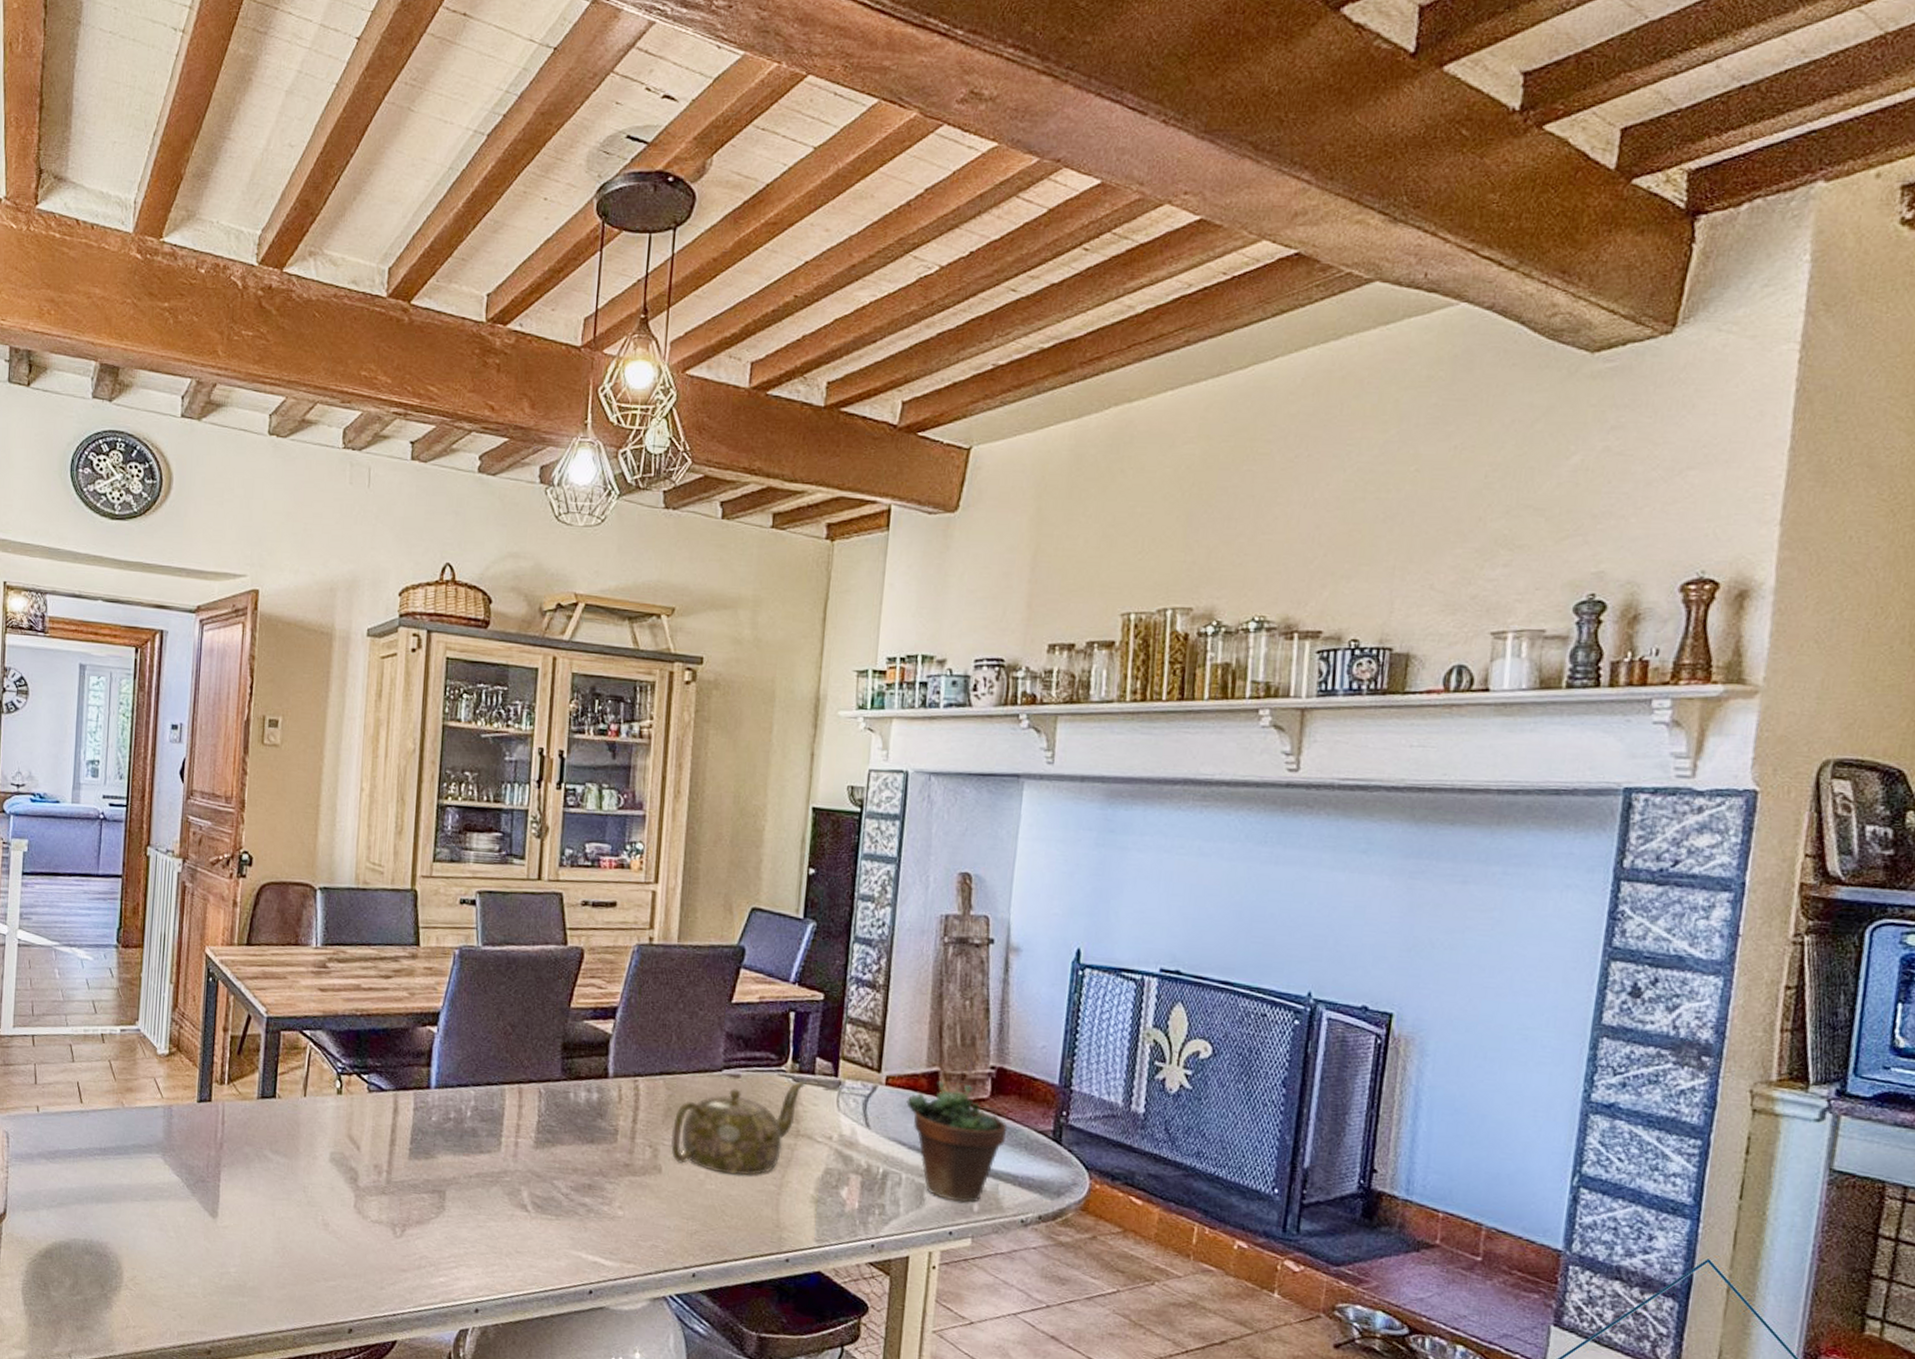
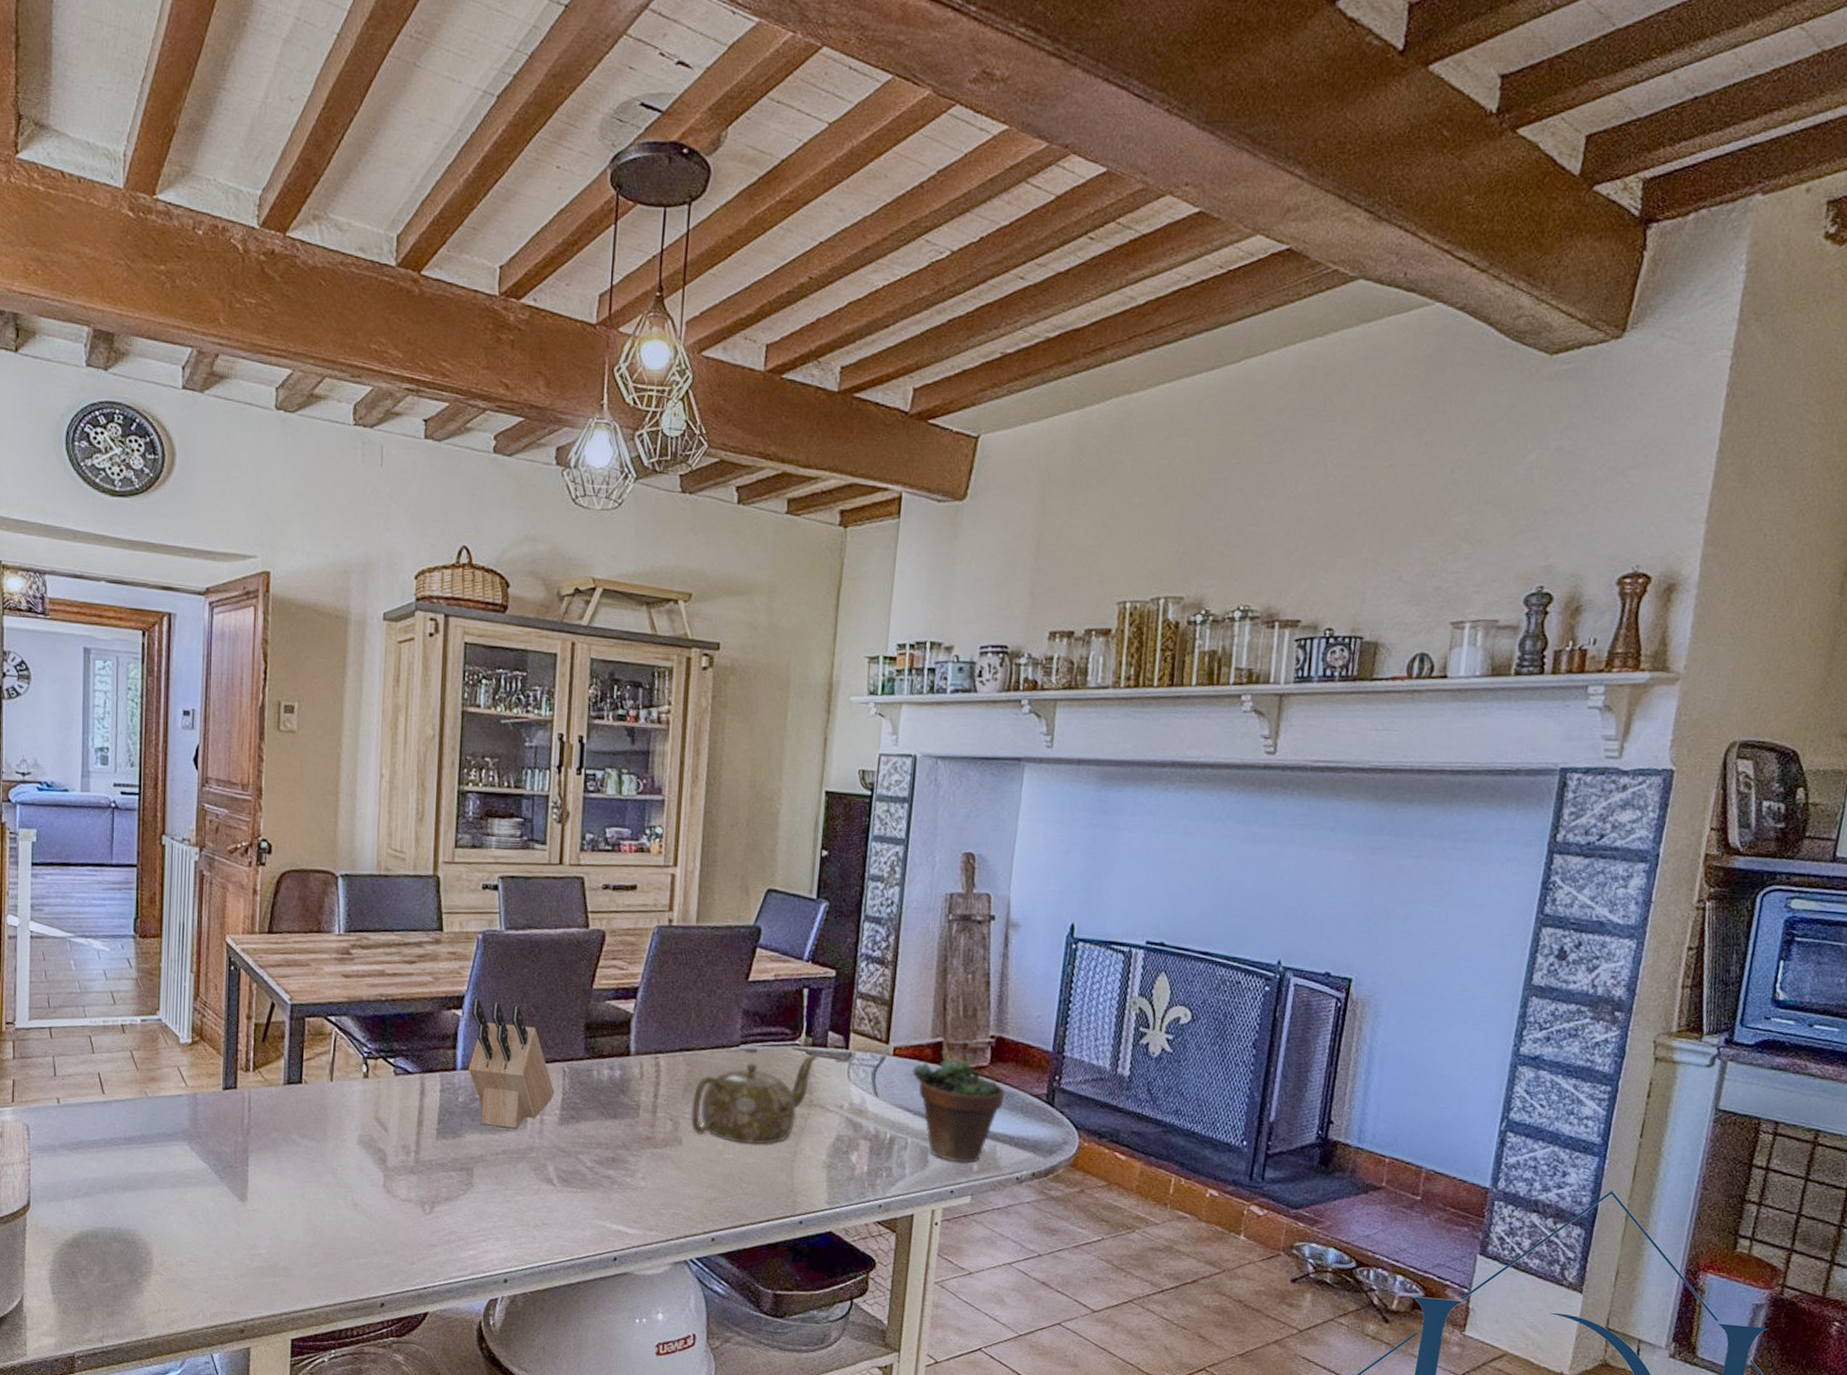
knife block: none [442,1015,530,1151] -> present [468,998,555,1129]

